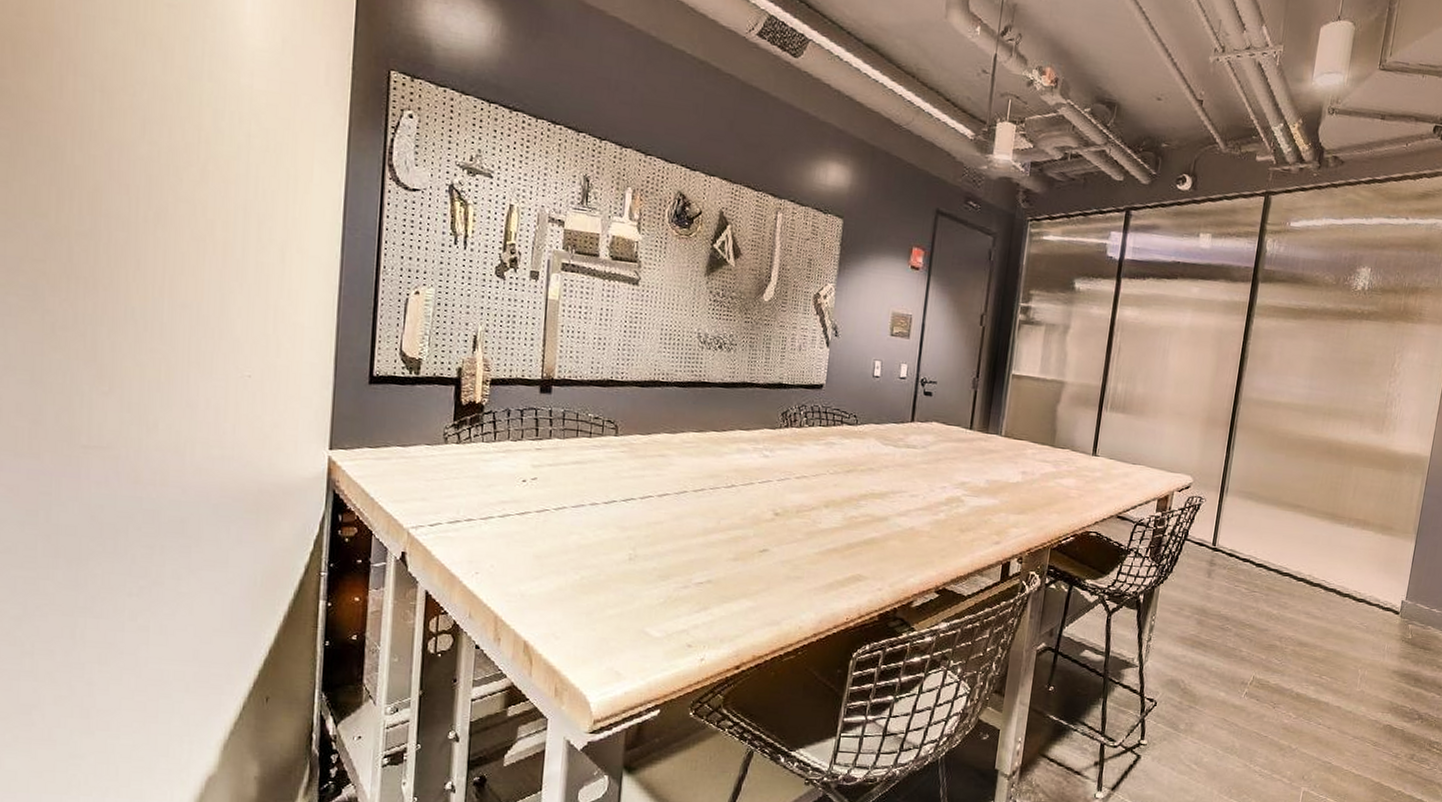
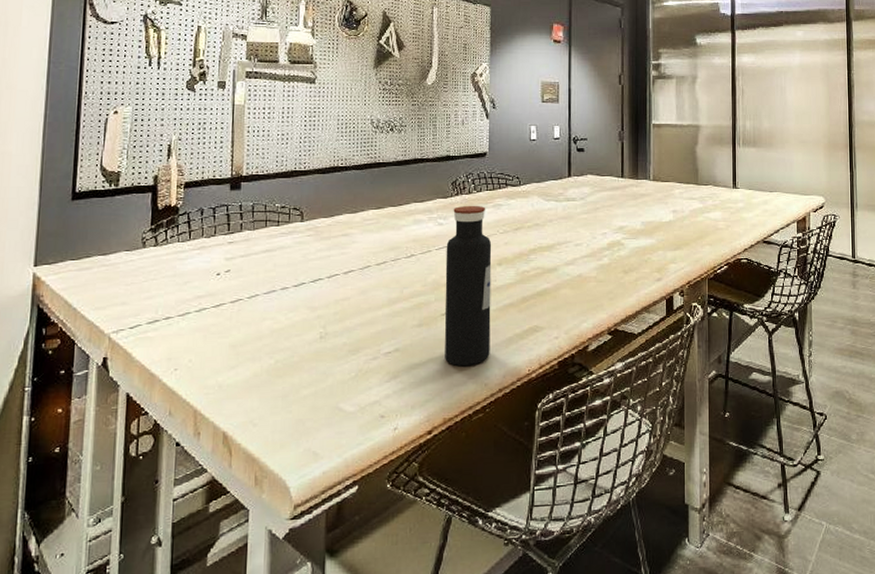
water bottle: none [759,439,820,607] -> present [444,205,492,367]

